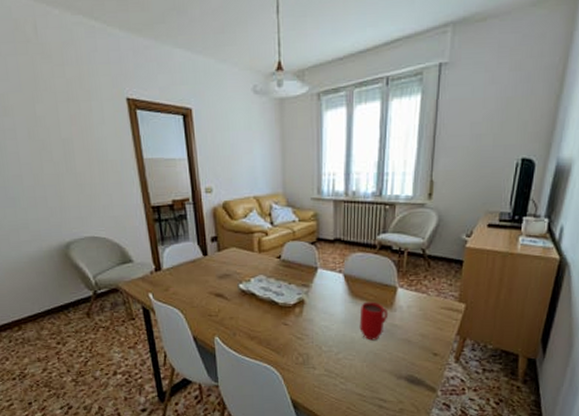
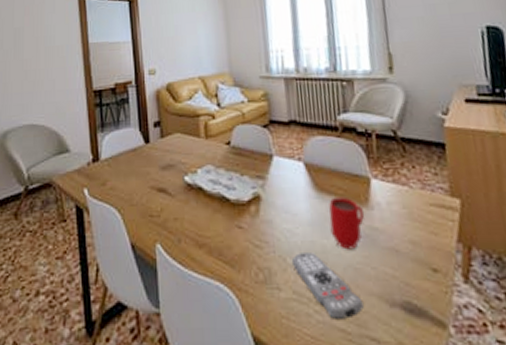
remote control: none [325,341,377,387] -> present [291,251,364,319]

